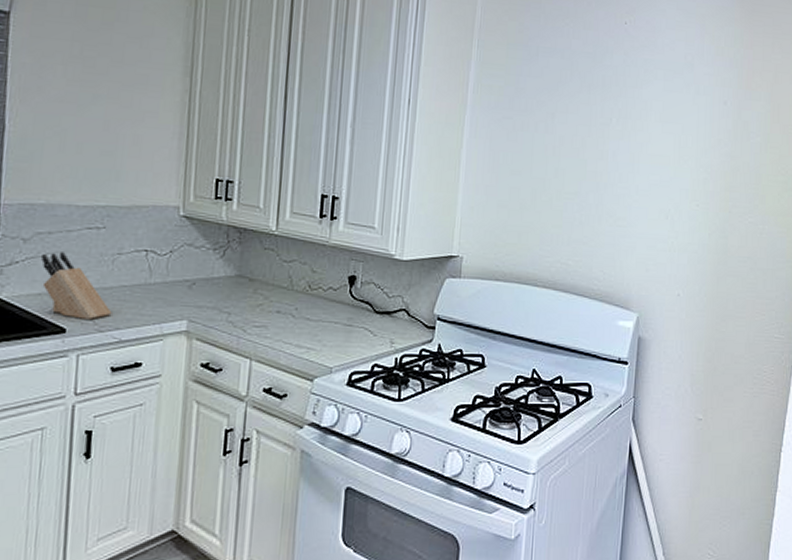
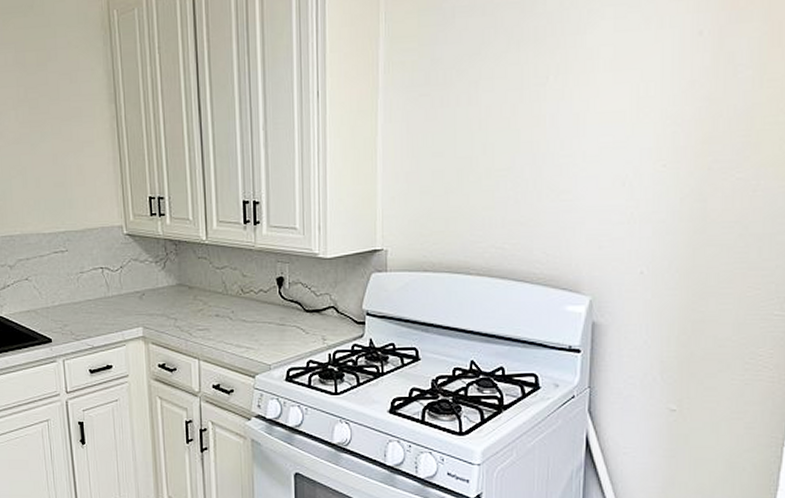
knife block: present [41,252,112,319] -> none [25,274,84,330]

